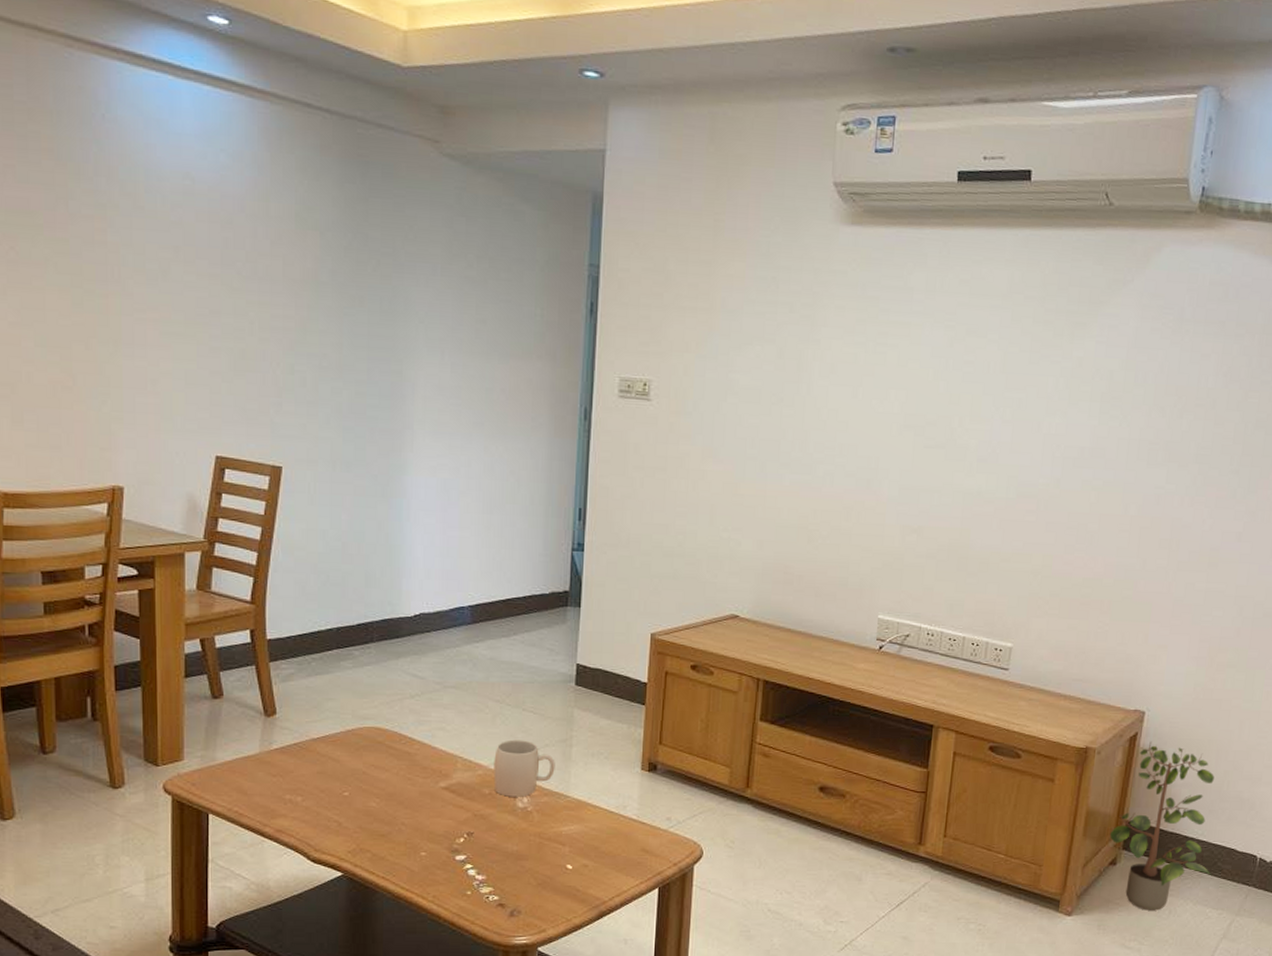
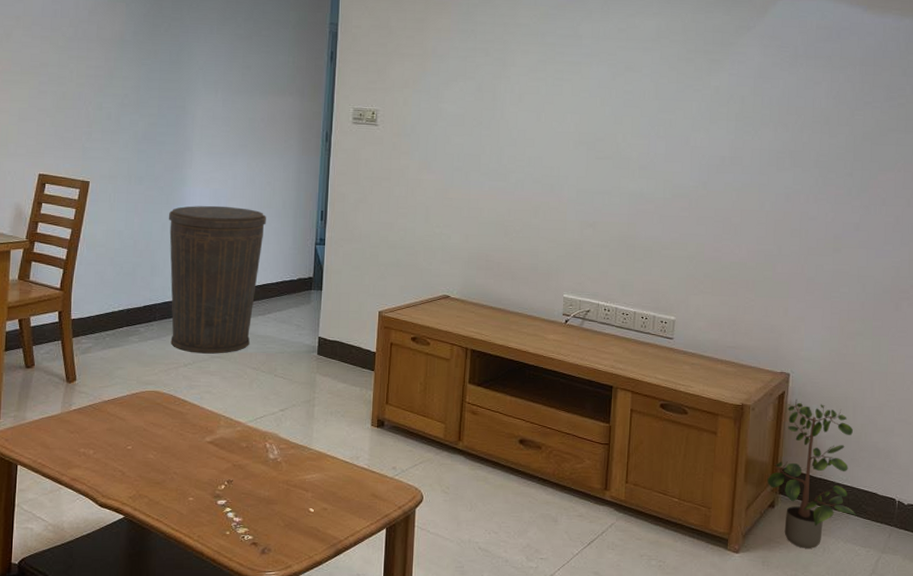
trash can: none [386,499,510,683] -> present [169,205,266,354]
mug: present [493,739,555,797] -> none [250,401,301,450]

